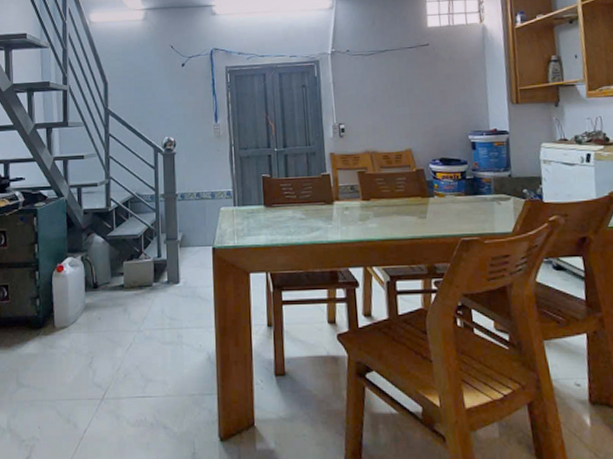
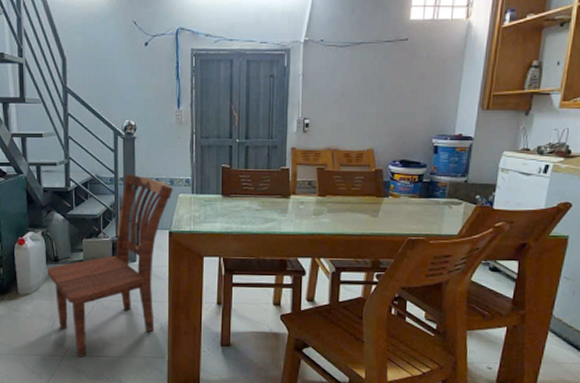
dining chair: none [86,189,214,400] -> present [47,173,173,357]

